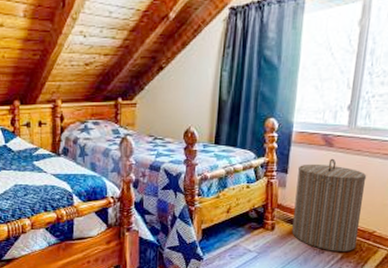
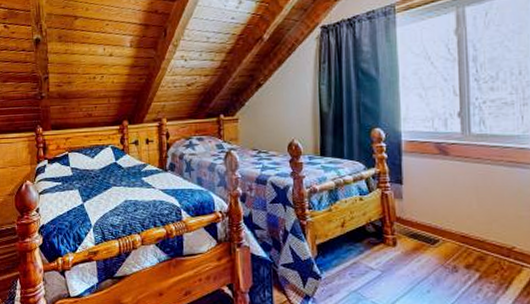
laundry hamper: present [292,158,367,251] -> none [414,167,495,270]

